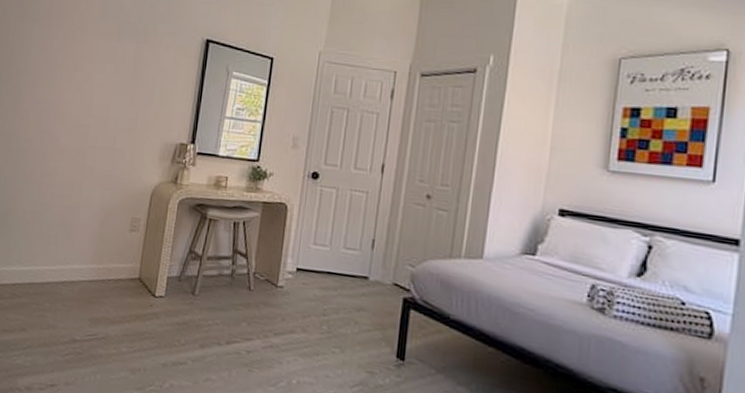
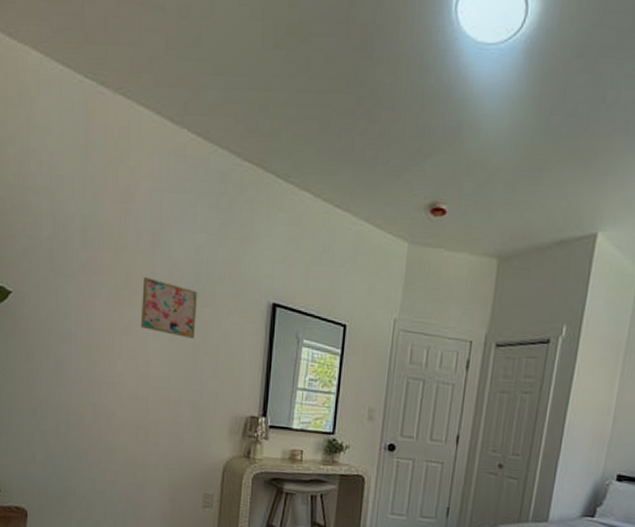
wall art: none [88,18,140,72] -> present [140,276,197,338]

